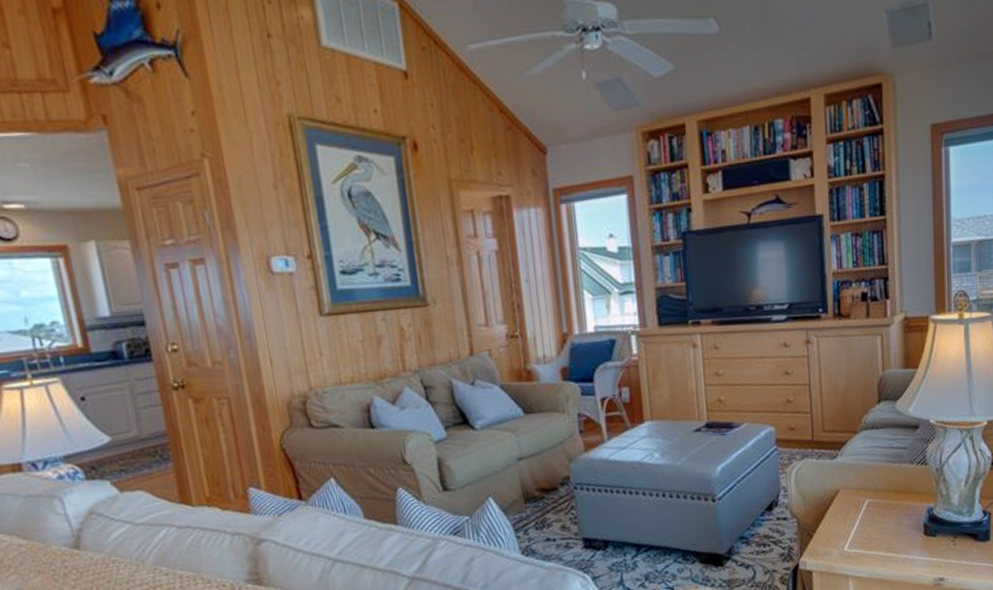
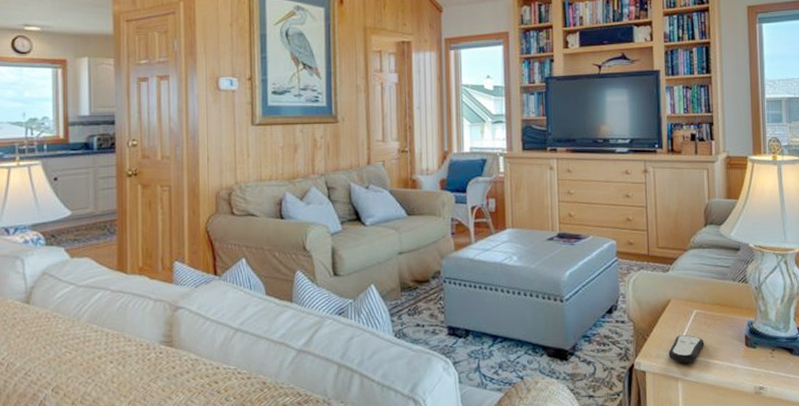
remote control: none [837,527,878,559] -> present [668,334,705,363]

